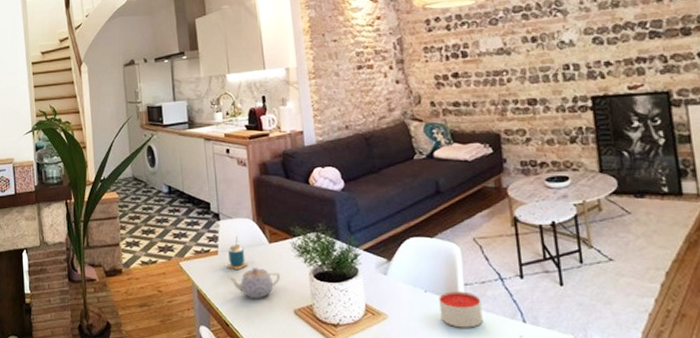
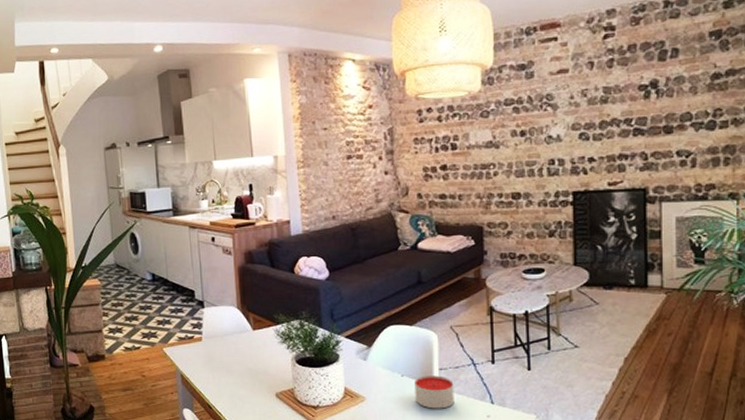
cup: present [227,236,248,270] -> none [211,323,232,355]
teapot: present [228,266,281,299] -> none [211,352,264,384]

